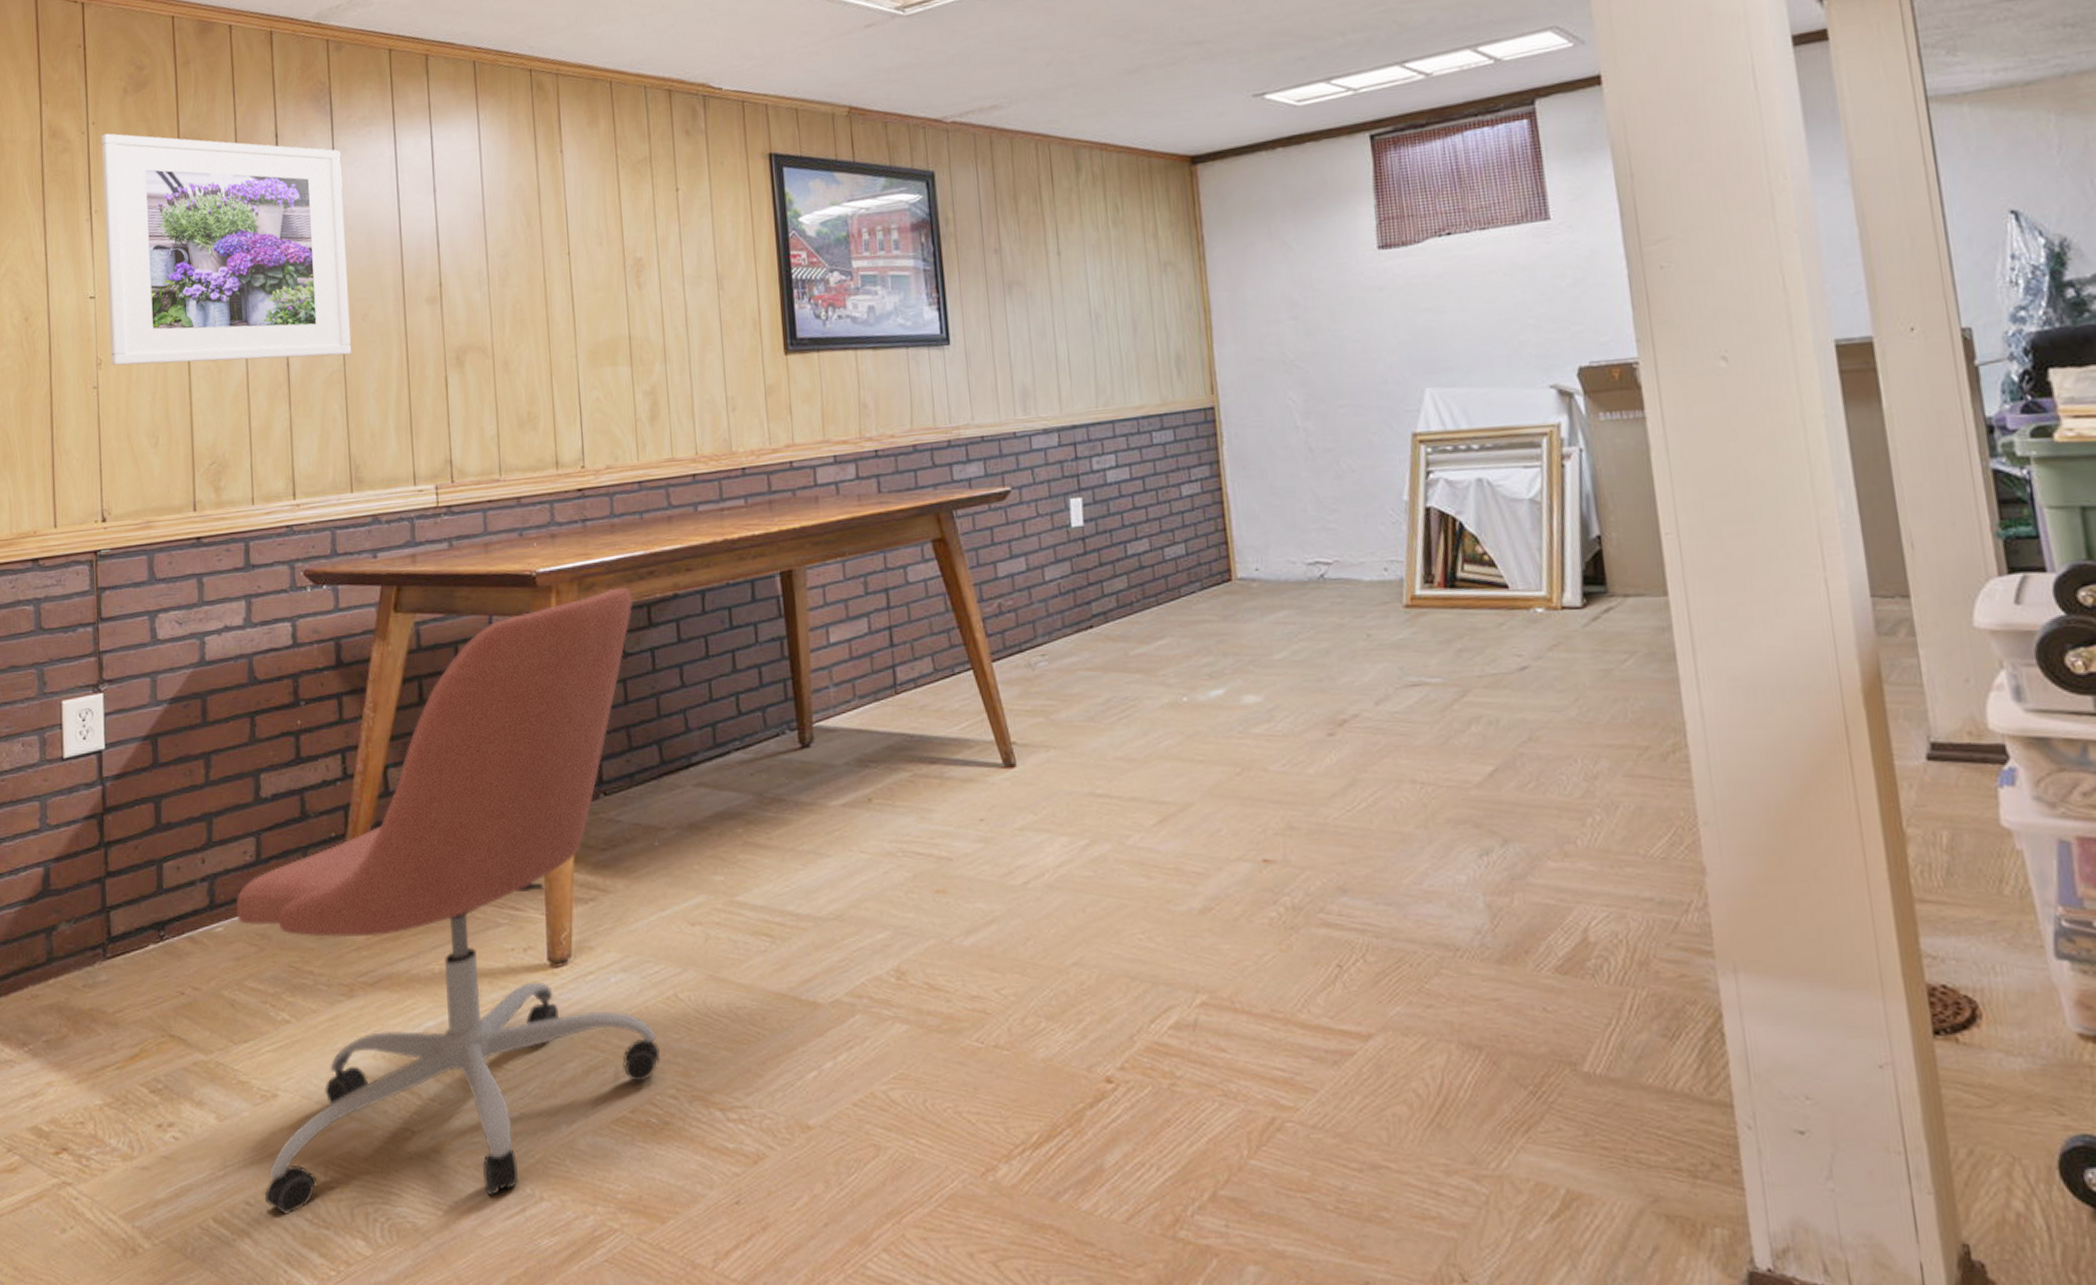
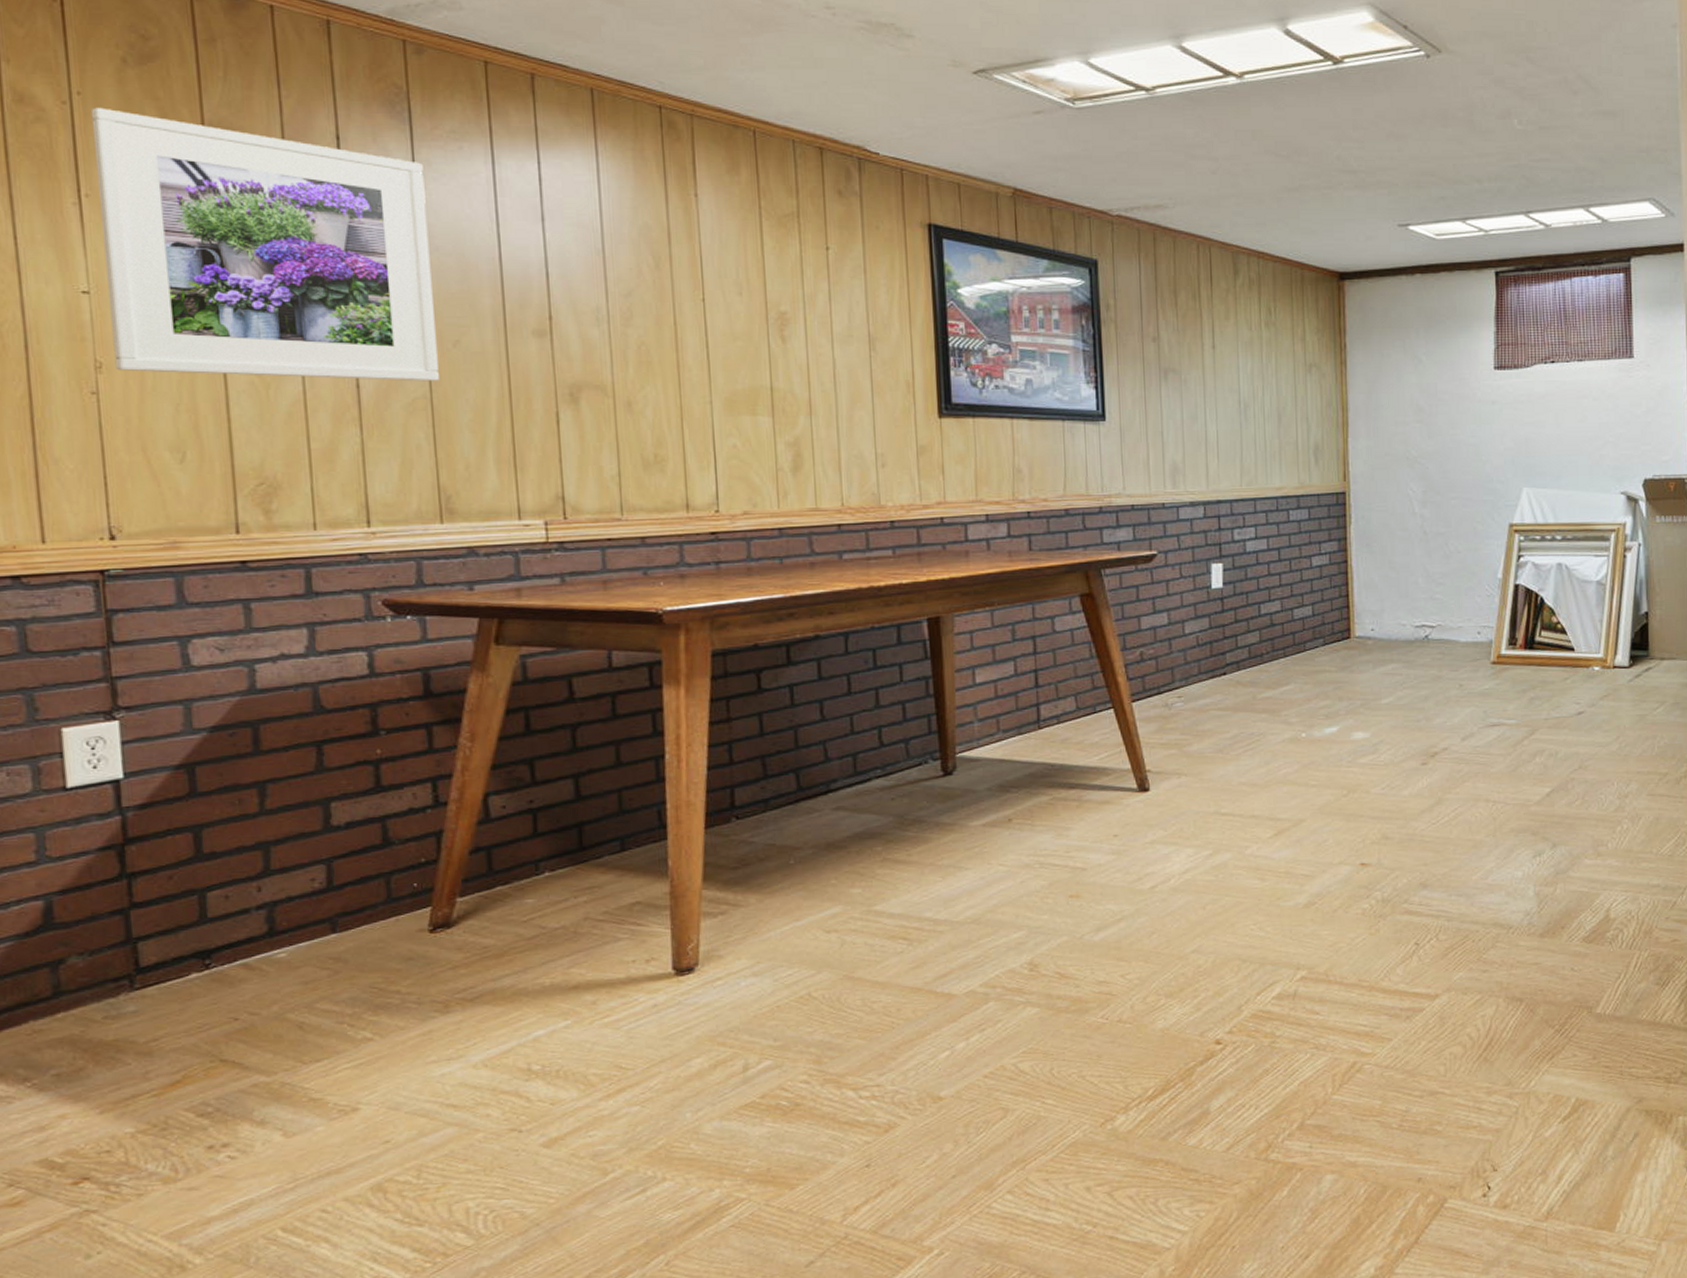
office chair: present [236,587,660,1216] -> none [302,627,792,1219]

